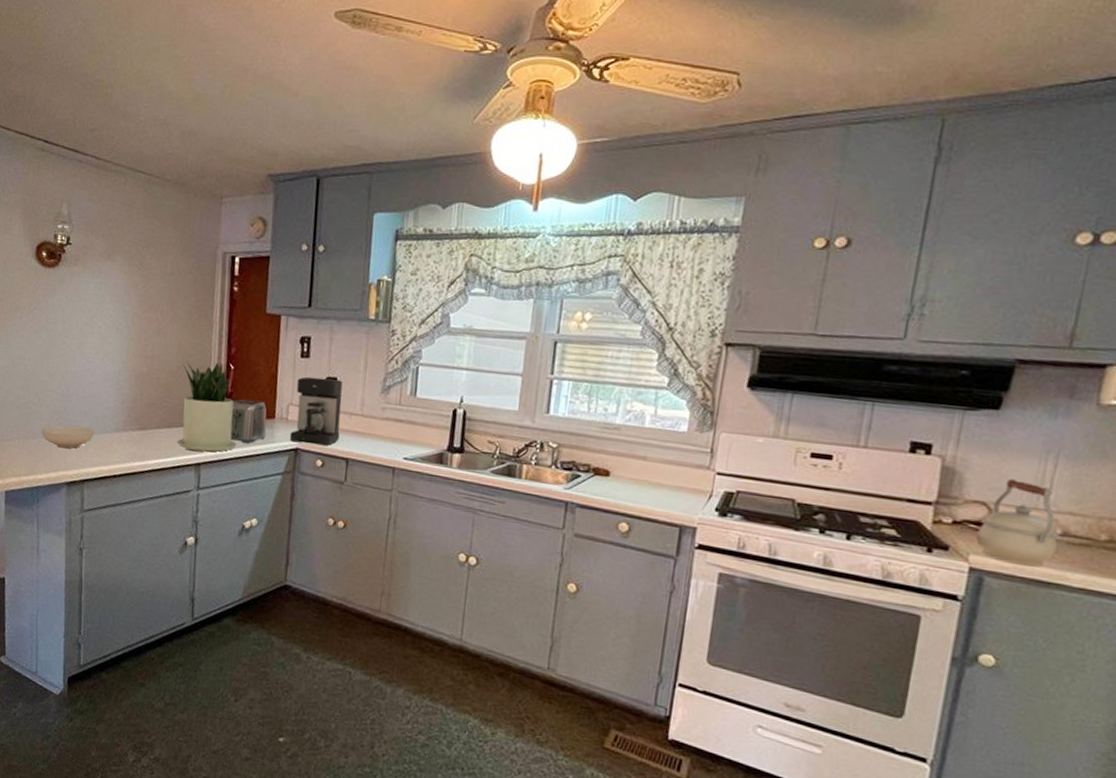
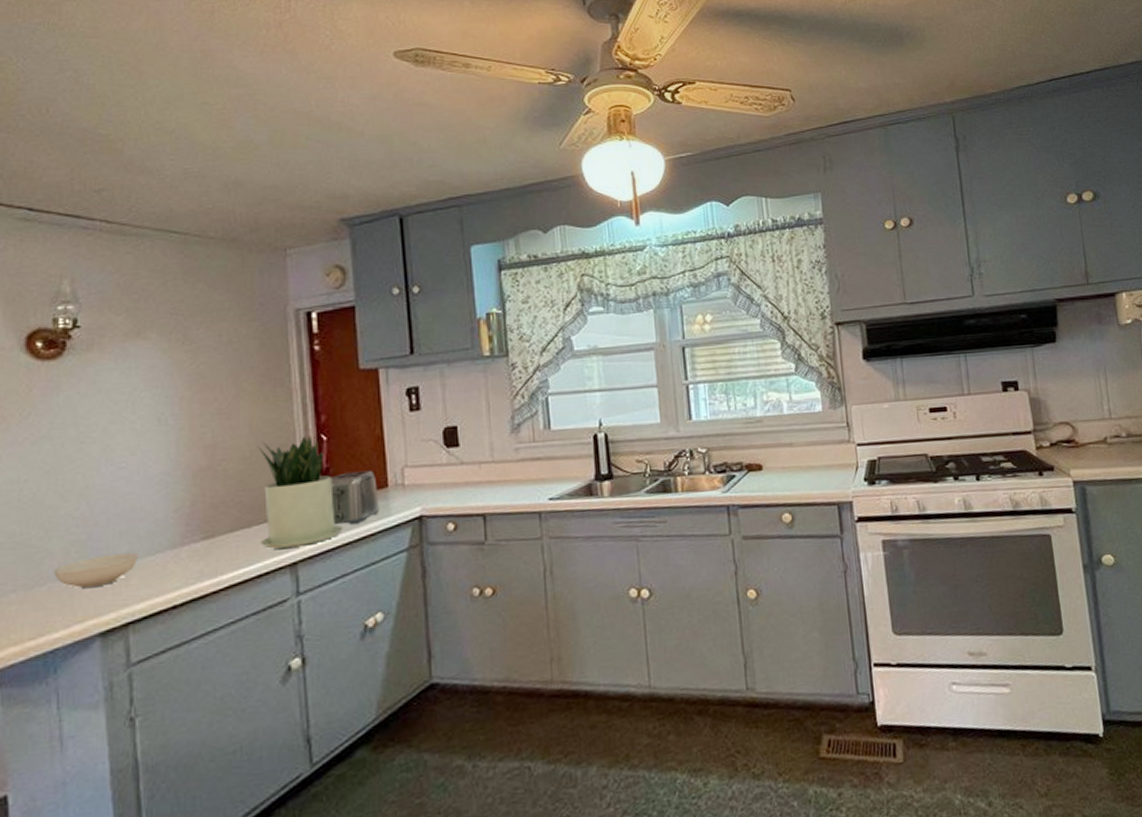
coffee maker: present [289,376,343,446] -> none [409,428,471,510]
kettle: present [976,479,1059,568] -> none [1069,398,1128,471]

